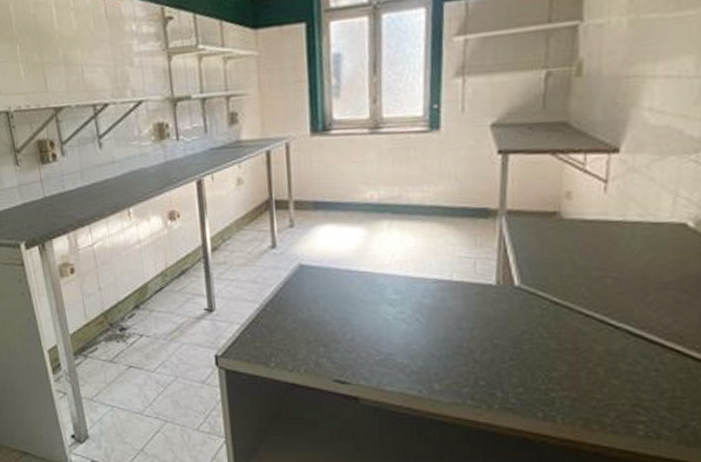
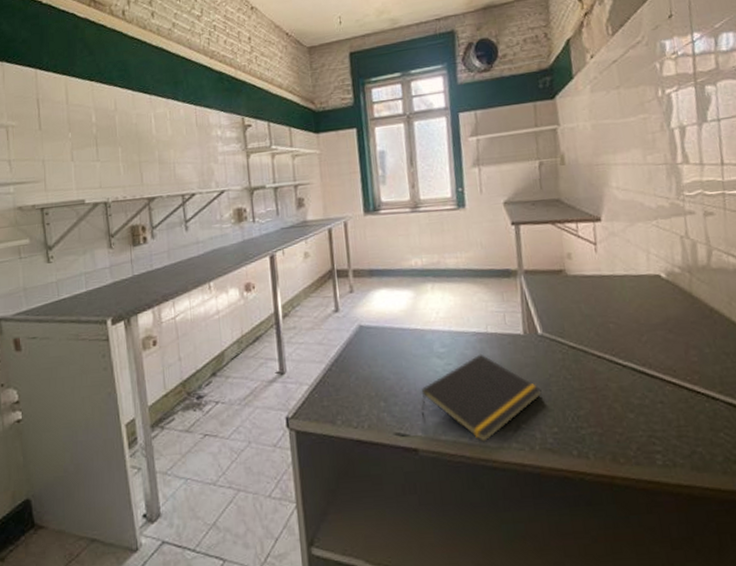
notepad: none [366,303,509,397] -> present [421,354,541,443]

